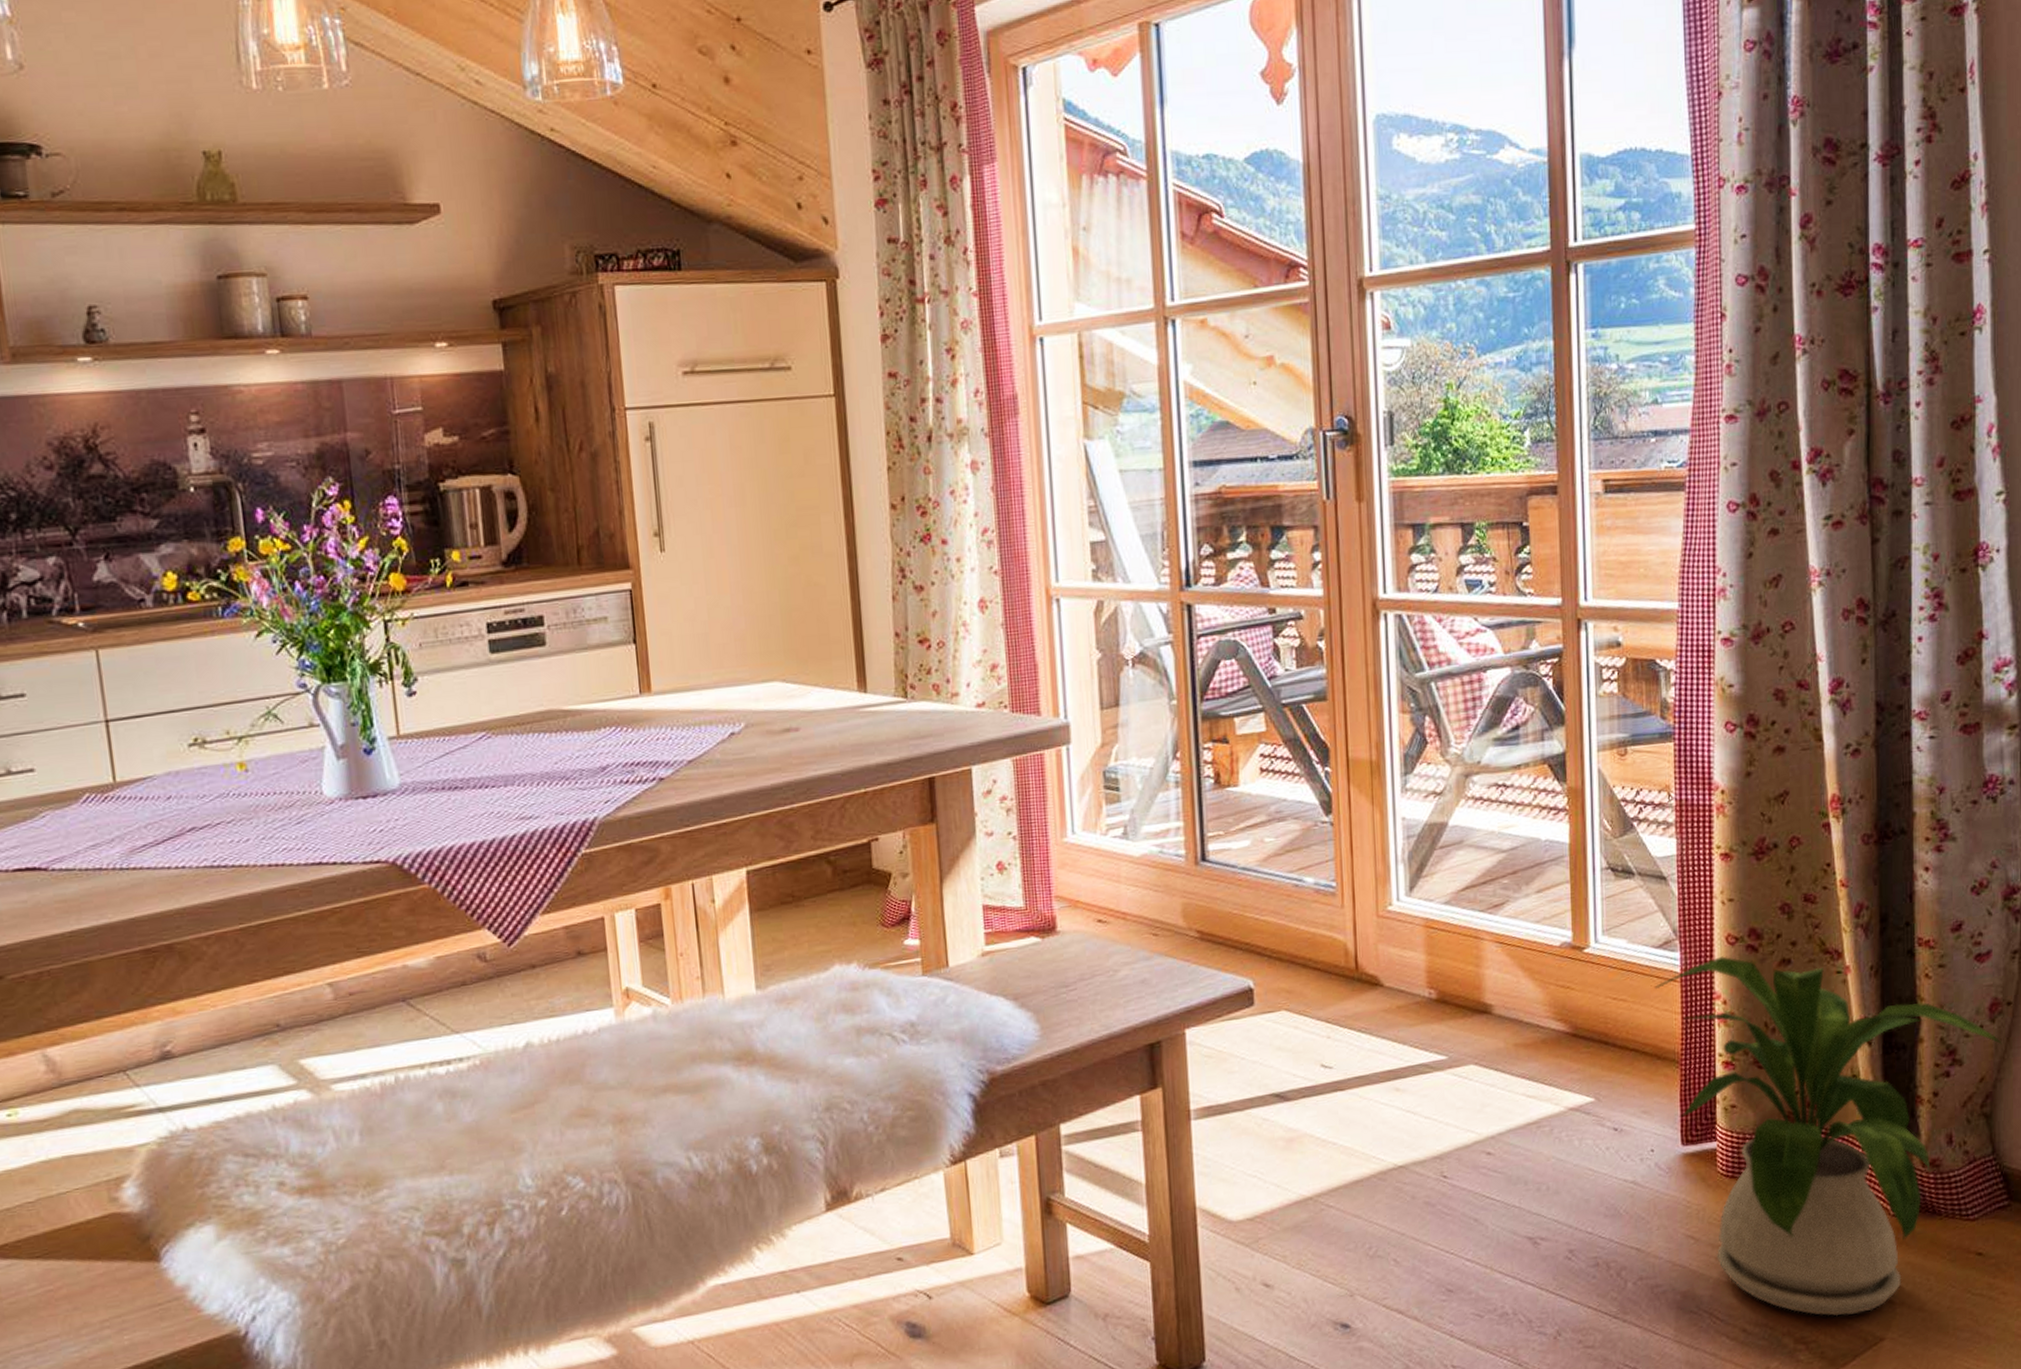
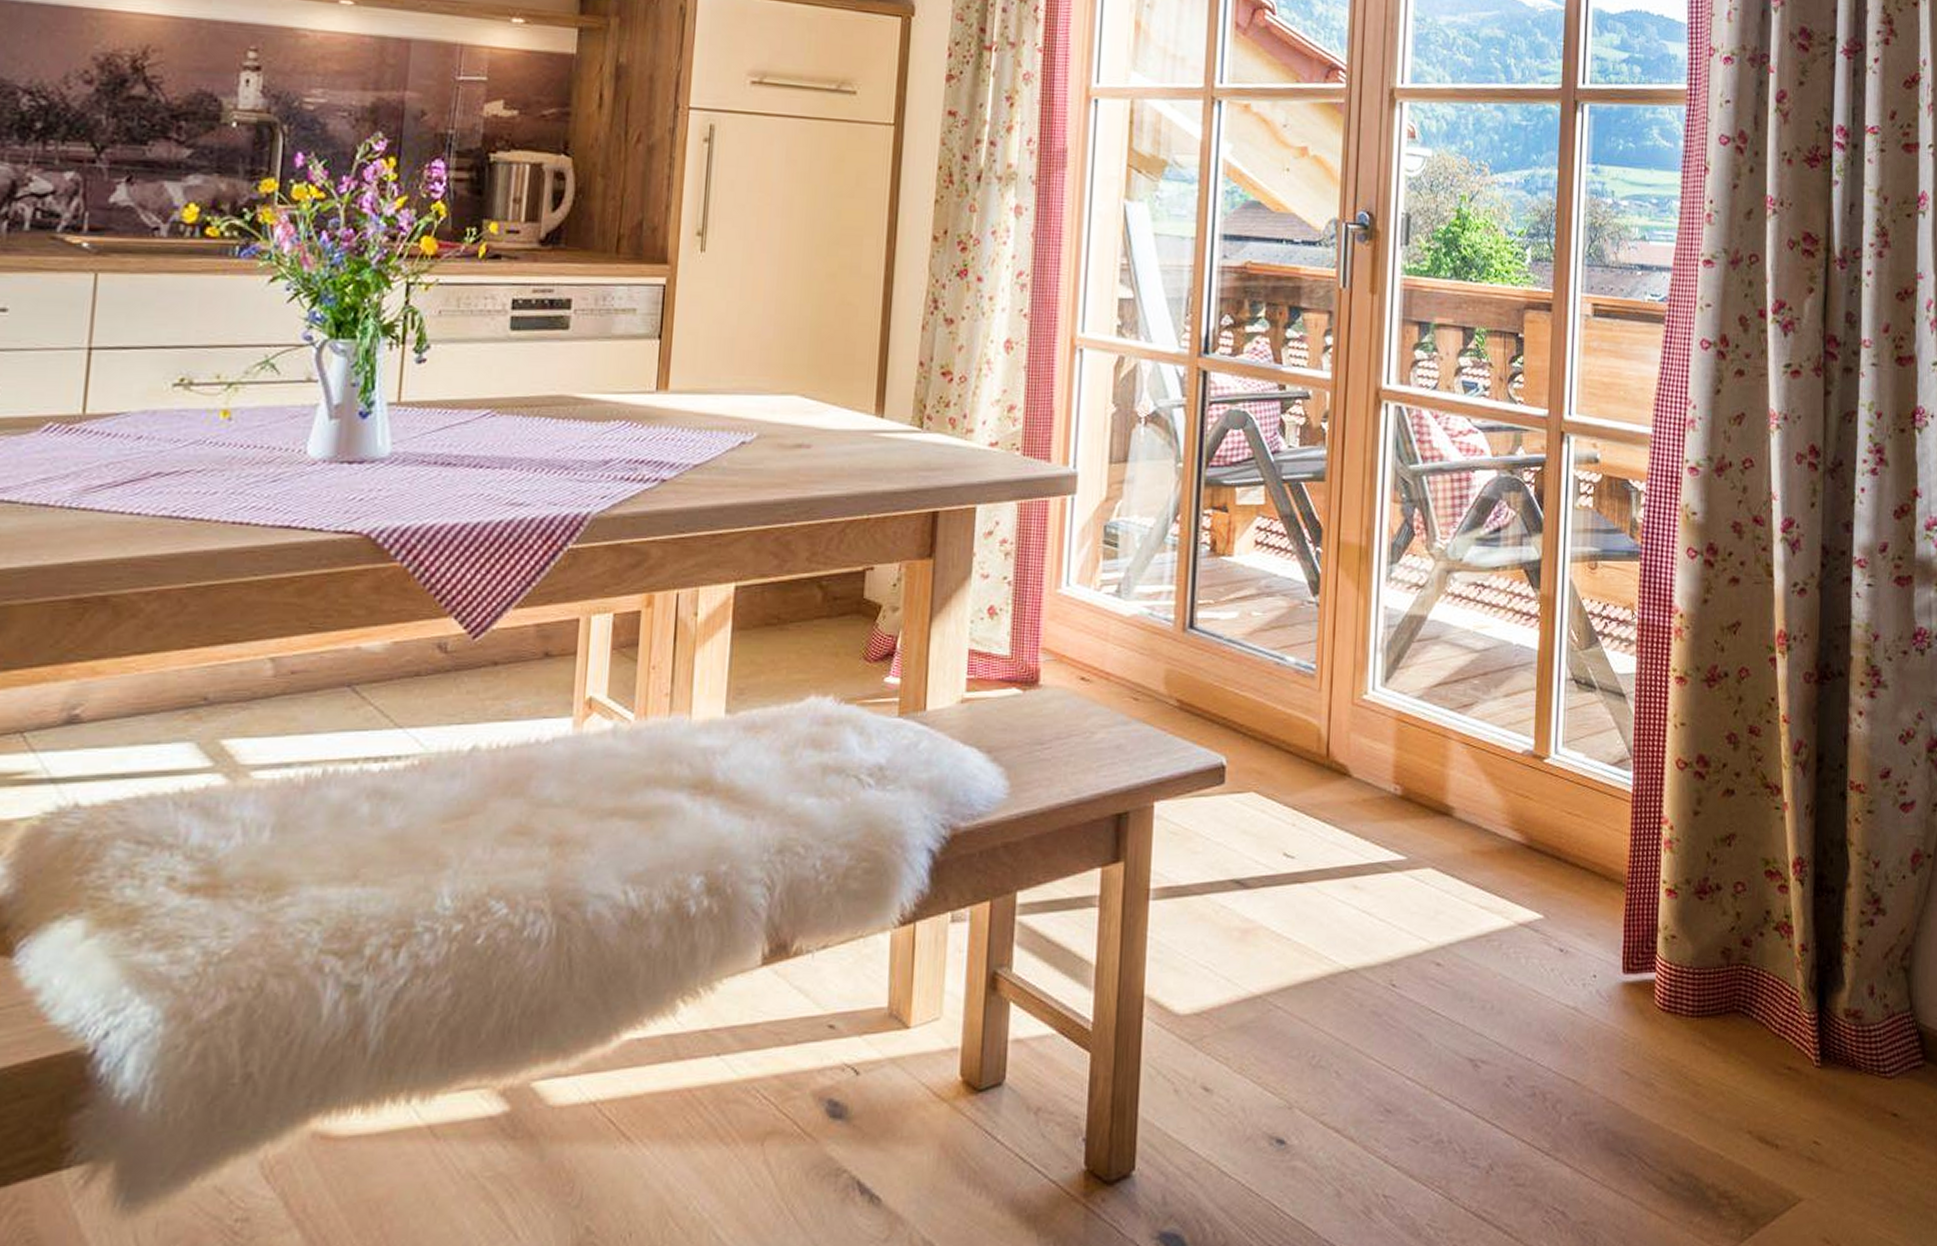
house plant: present [1654,956,2002,1317] -> none [1607,780,1922,1171]

